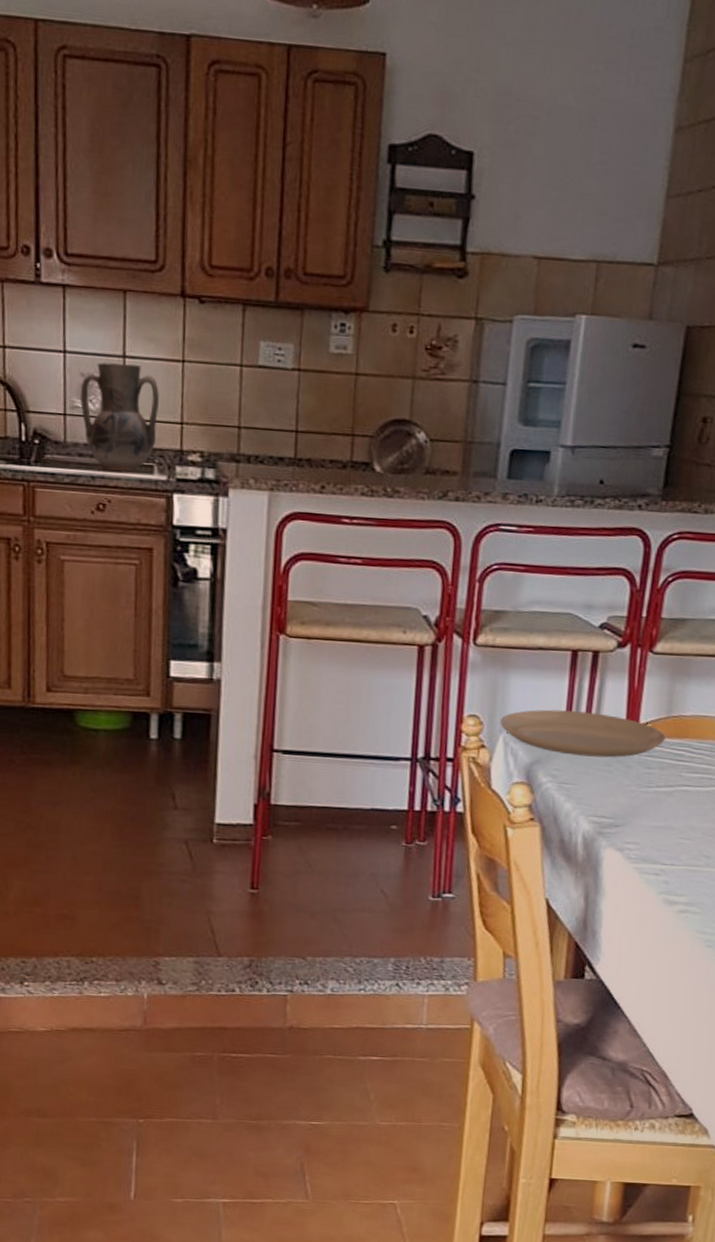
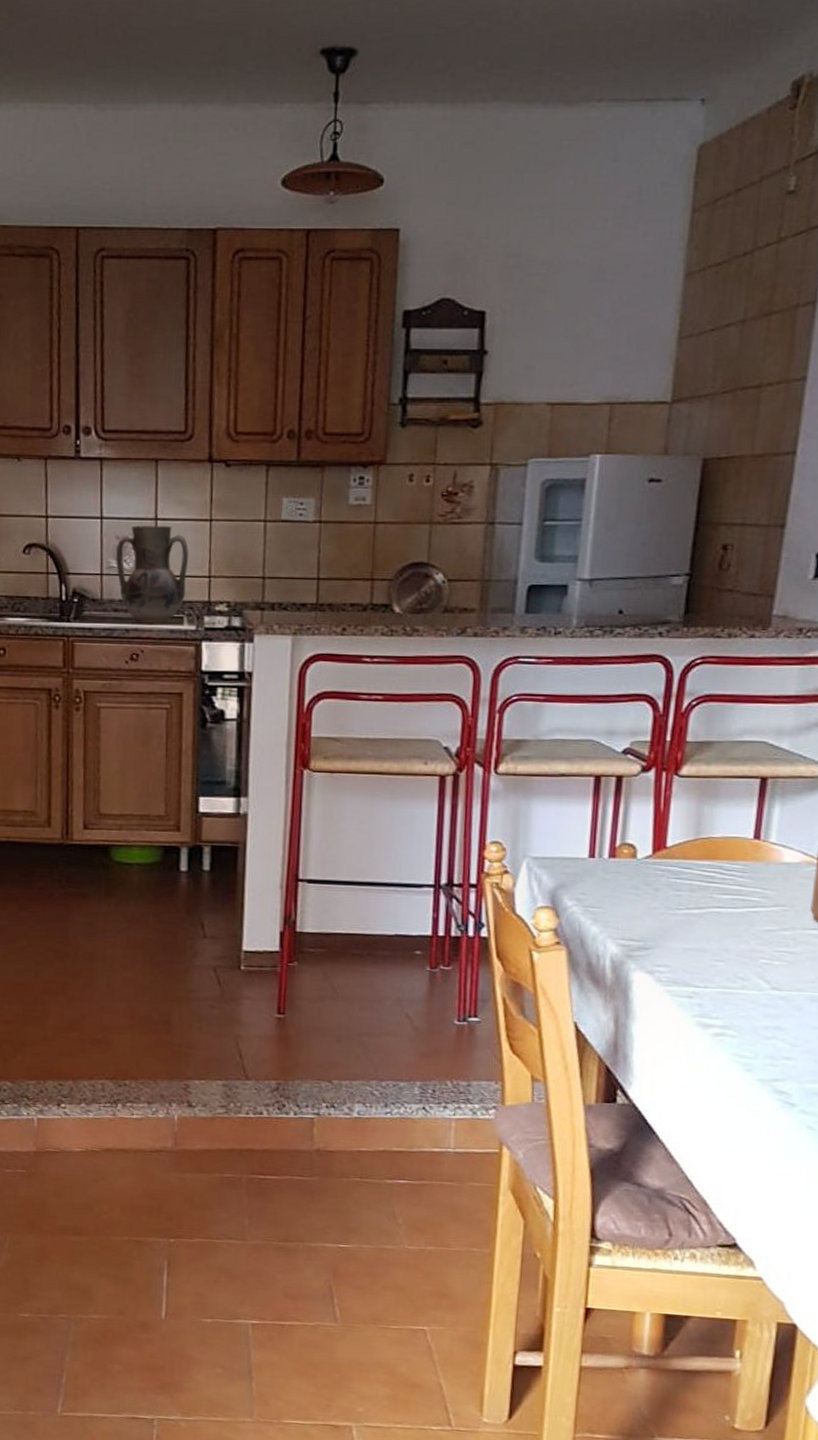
plate: present [500,709,666,758] -> none [523,834,695,881]

